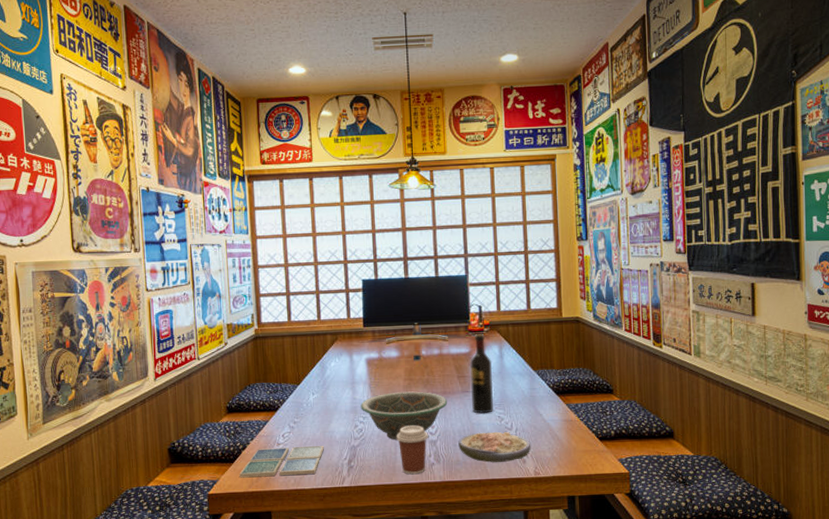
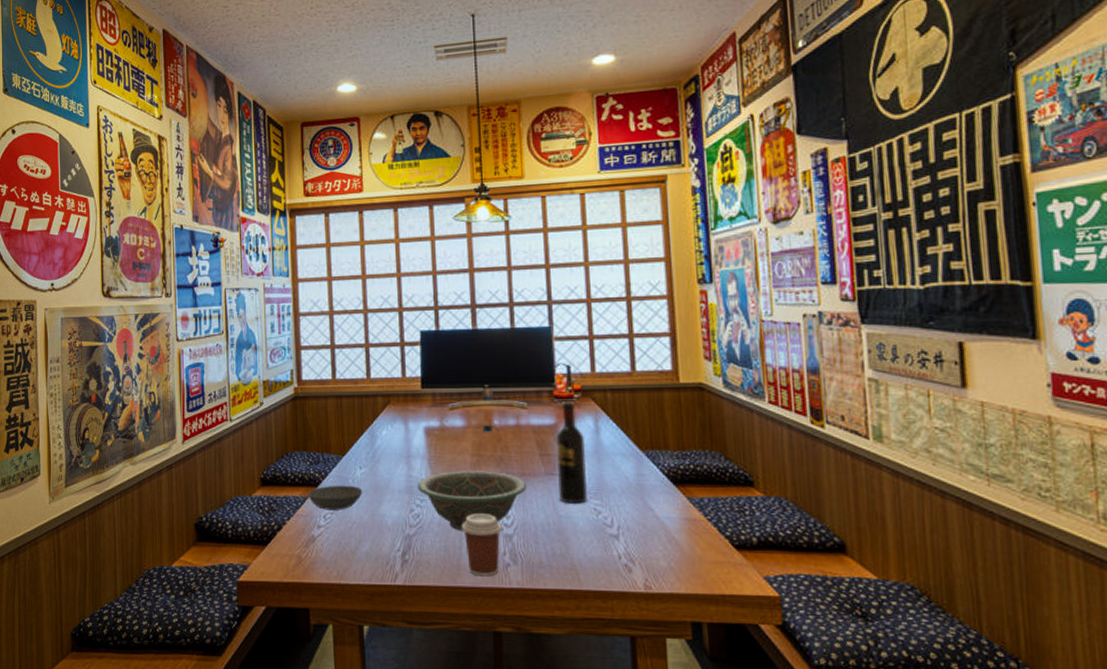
drink coaster: present [239,445,324,478] -> none [273,531,373,566]
bowl: none [268,408,316,430] -> present [308,485,363,510]
soup: present [458,431,531,462] -> none [541,528,640,569]

